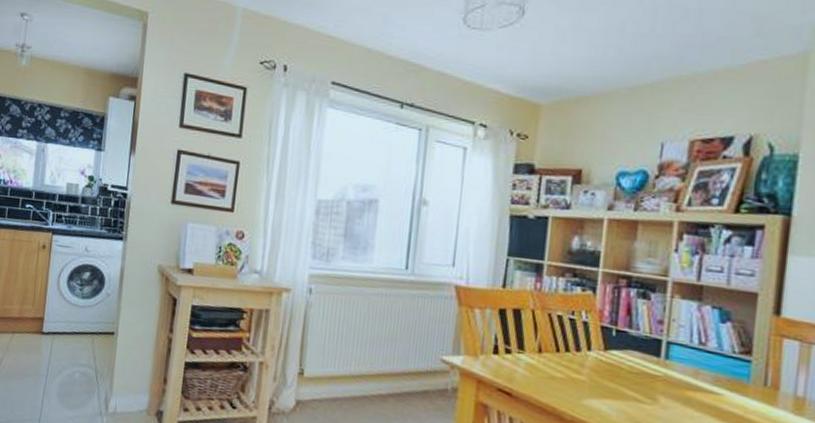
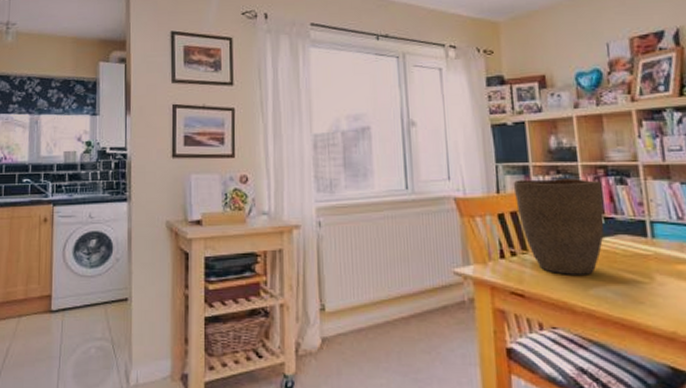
vase: none [521,276,621,385] -> present [513,178,604,275]

